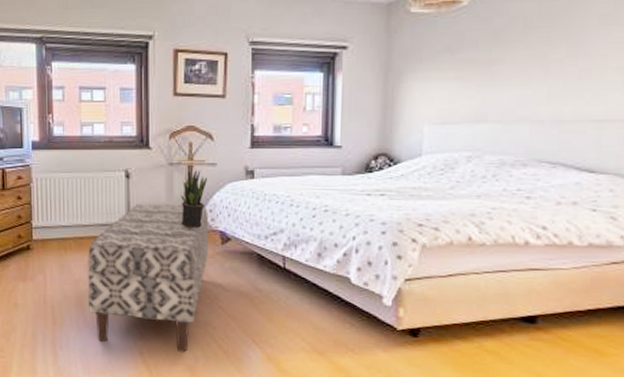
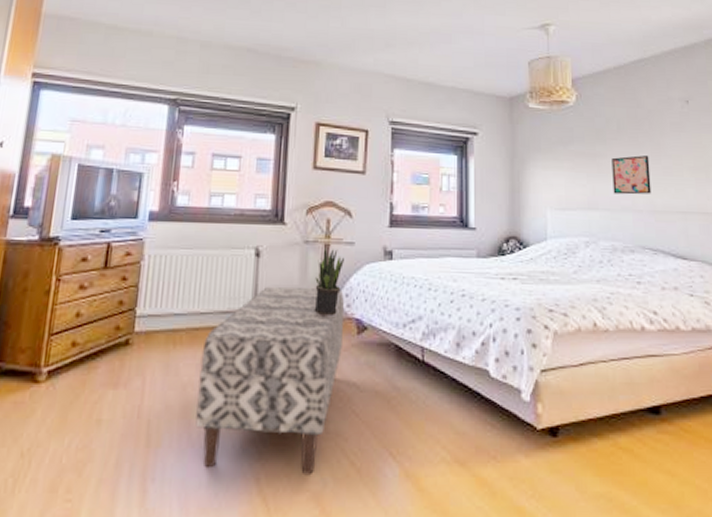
wall art: none [508,58,562,104] -> present [611,155,652,195]

